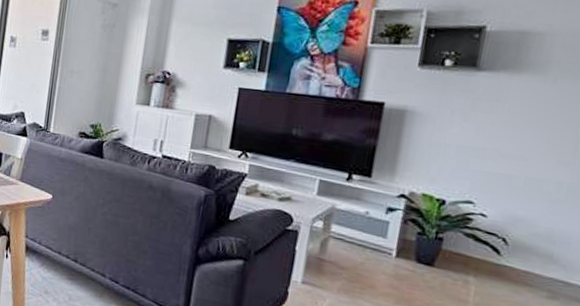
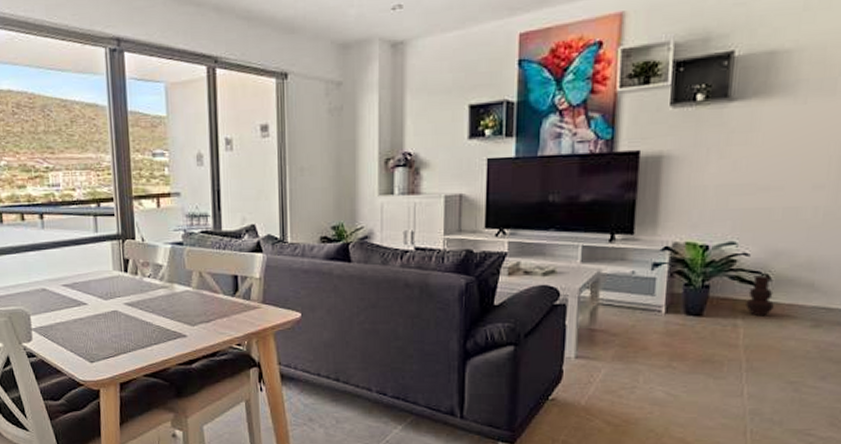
vase: none [479,237,509,279] -> present [745,275,774,317]

